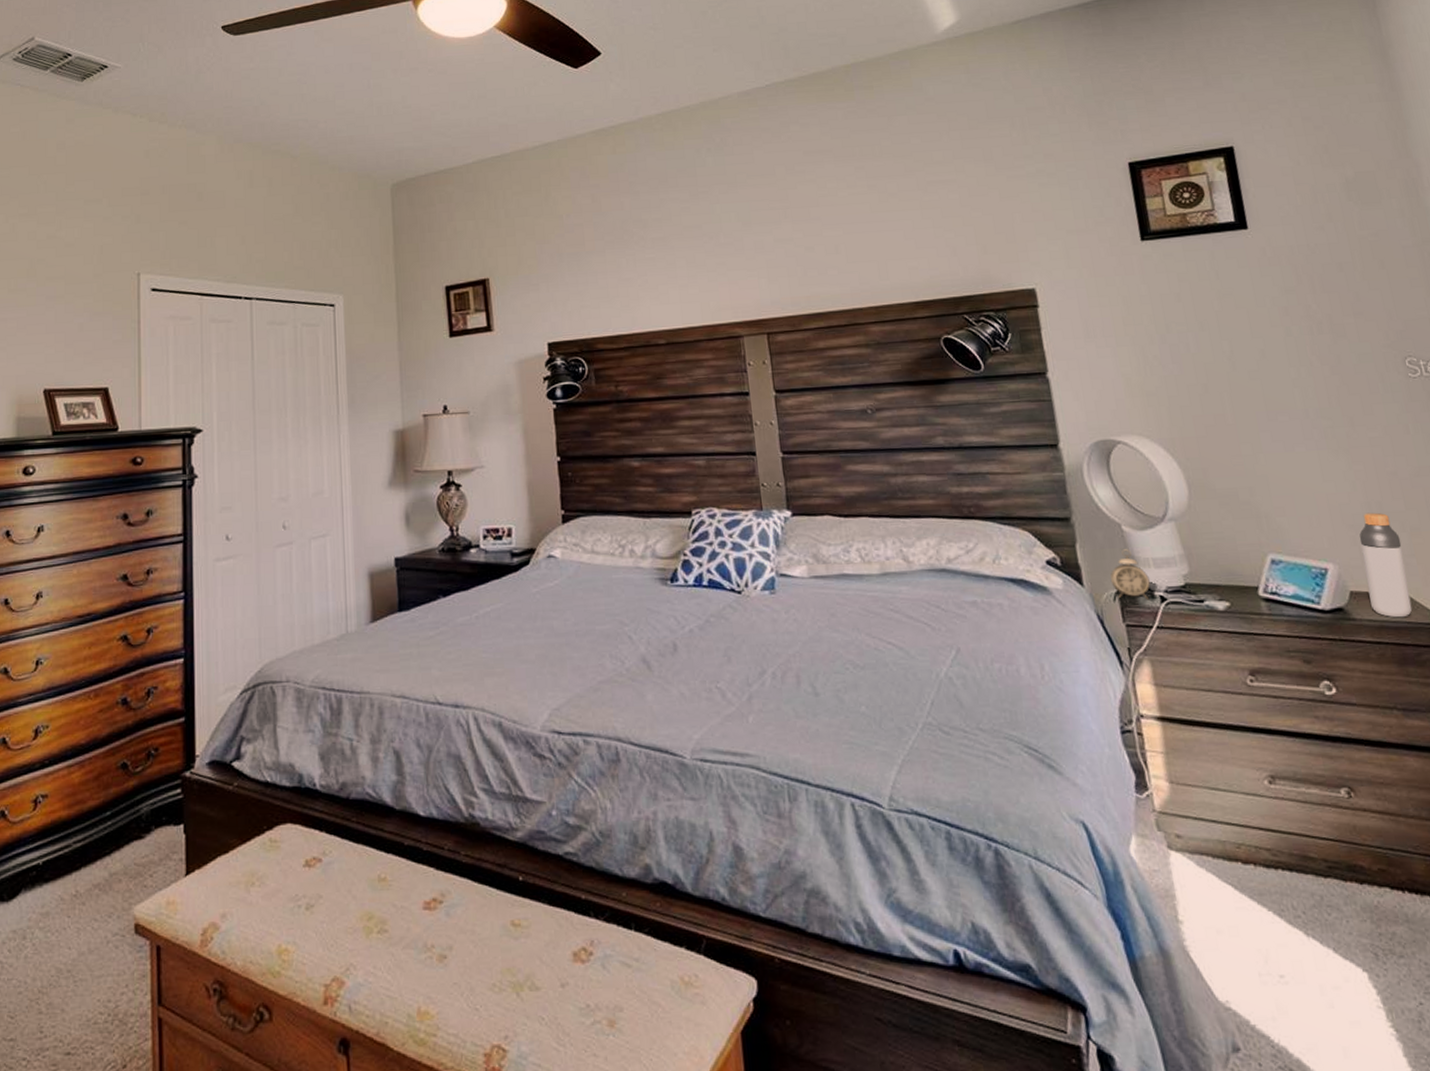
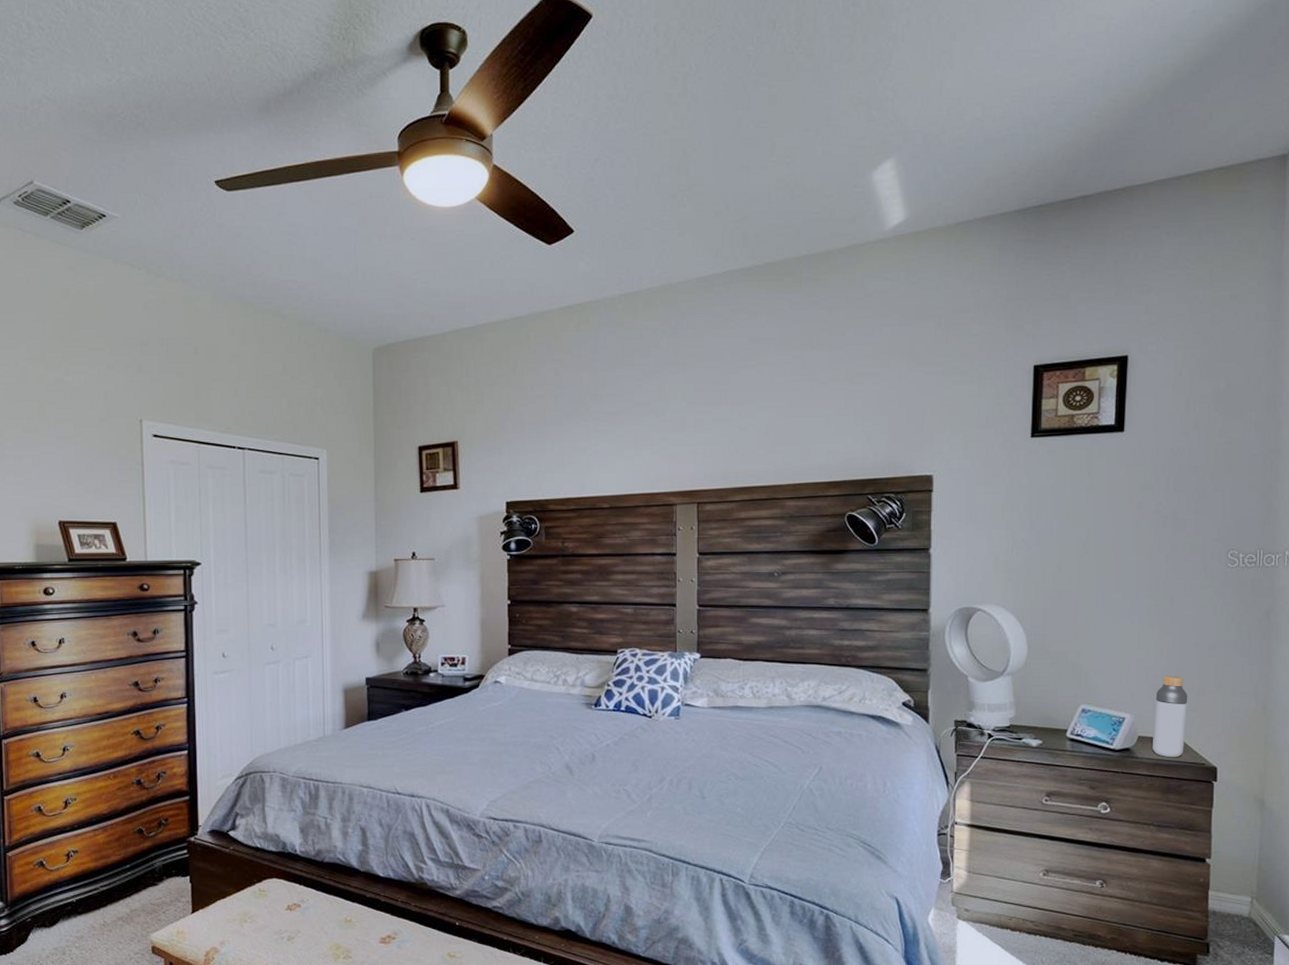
alarm clock: present [1110,549,1150,600] -> none [951,696,982,736]

